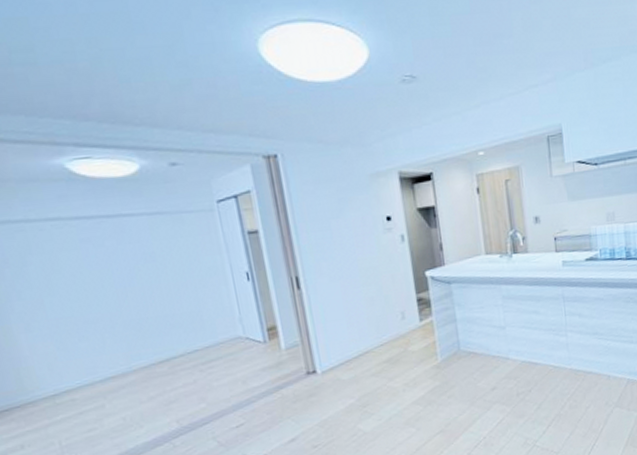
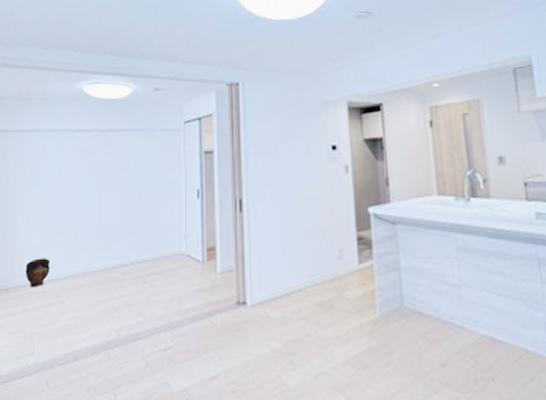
vase: none [39,365,76,399] -> present [25,258,51,288]

